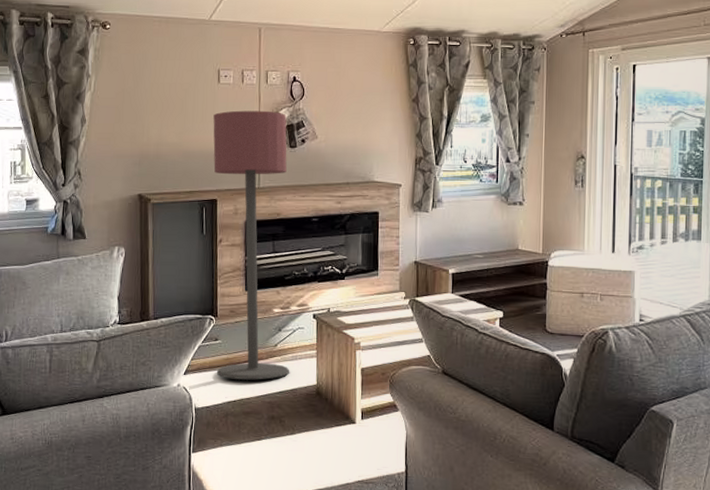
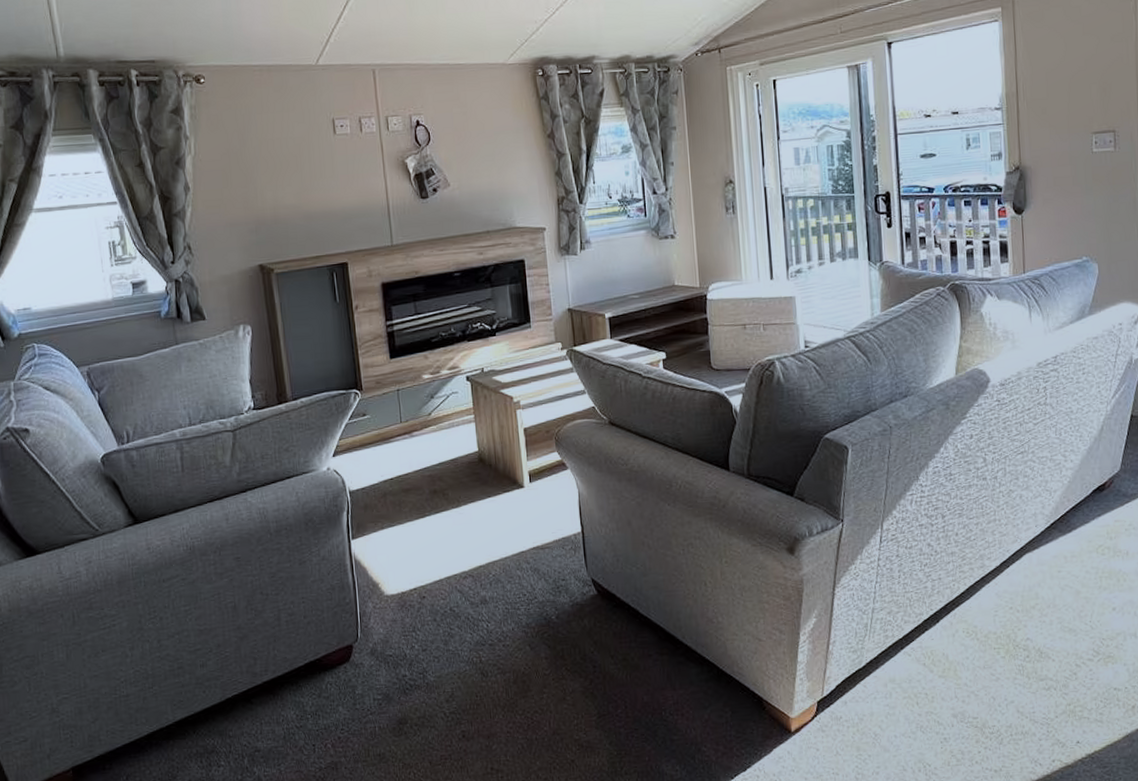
floor lamp: present [213,110,290,380] -> none [333,160,448,456]

